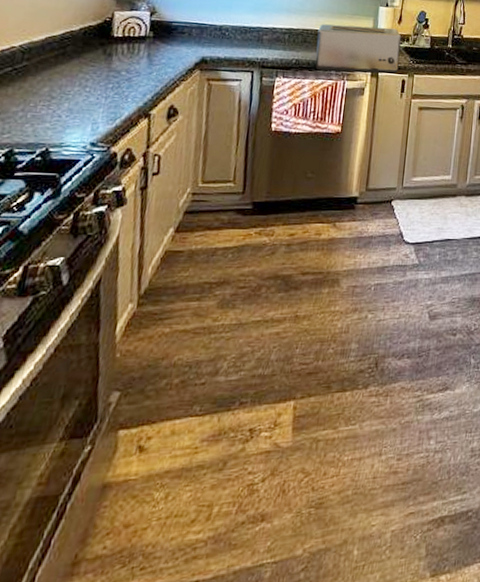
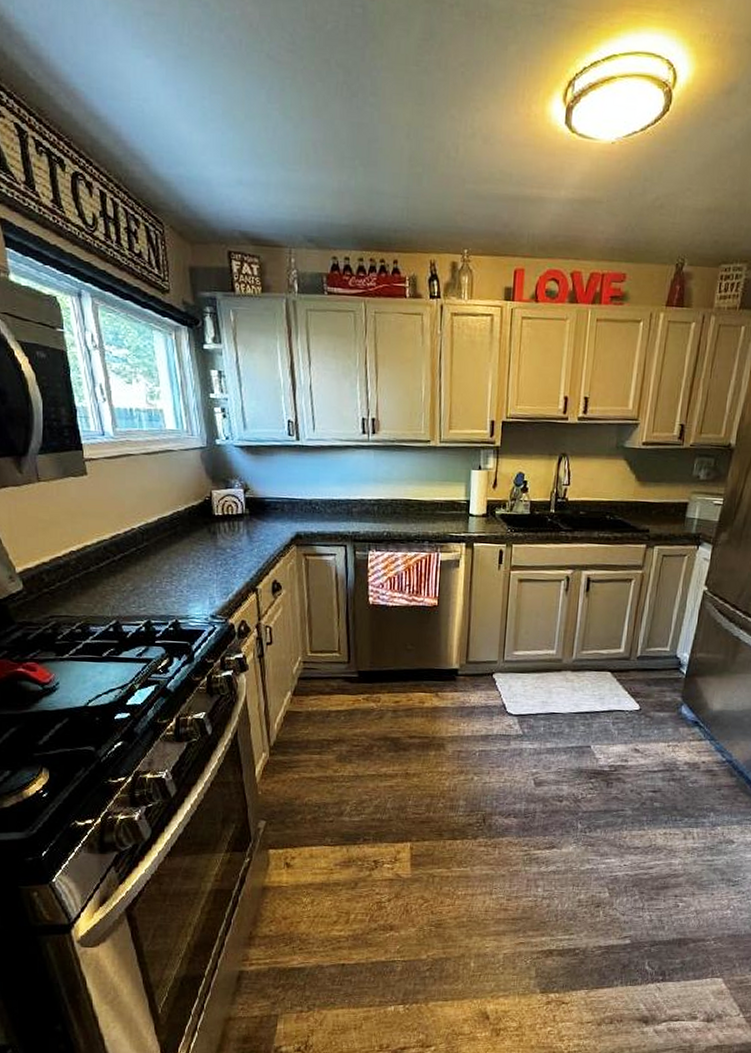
toaster: present [315,24,404,74] -> none [406,492,500,544]

